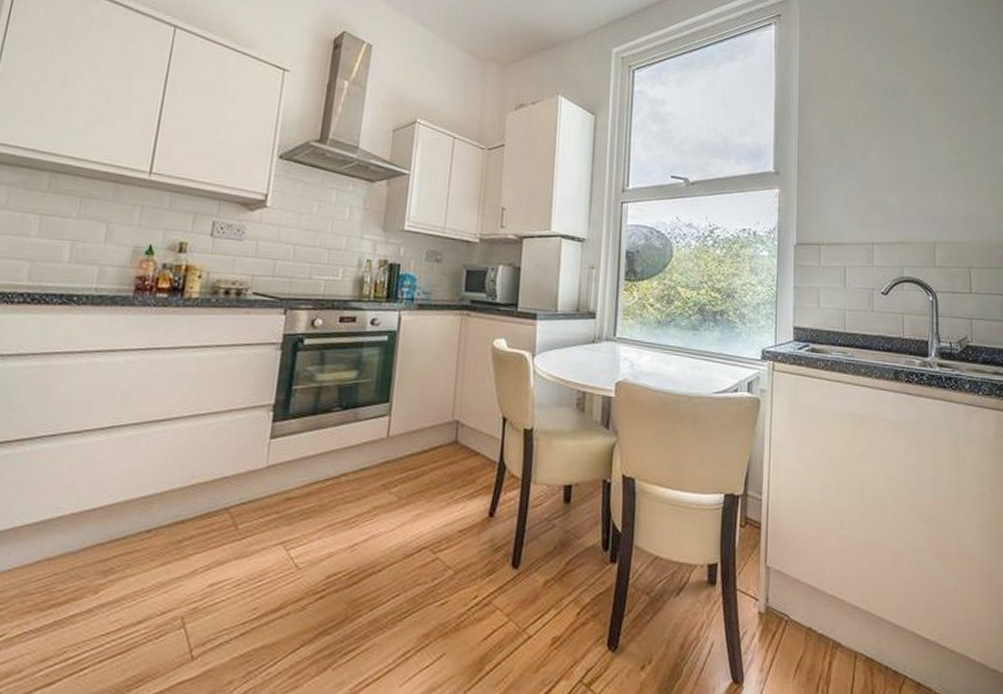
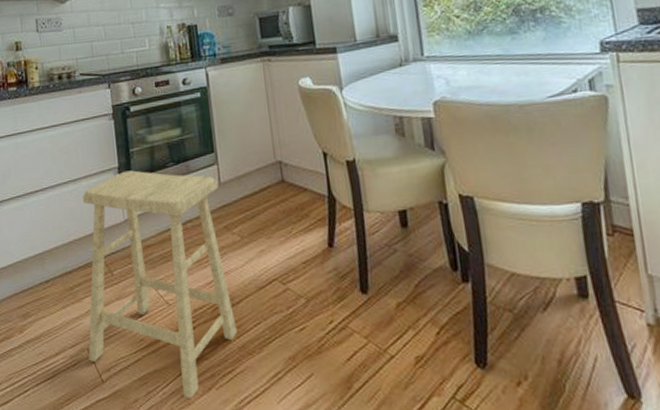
stool: none [180,409,386,682] -> present [82,170,238,400]

